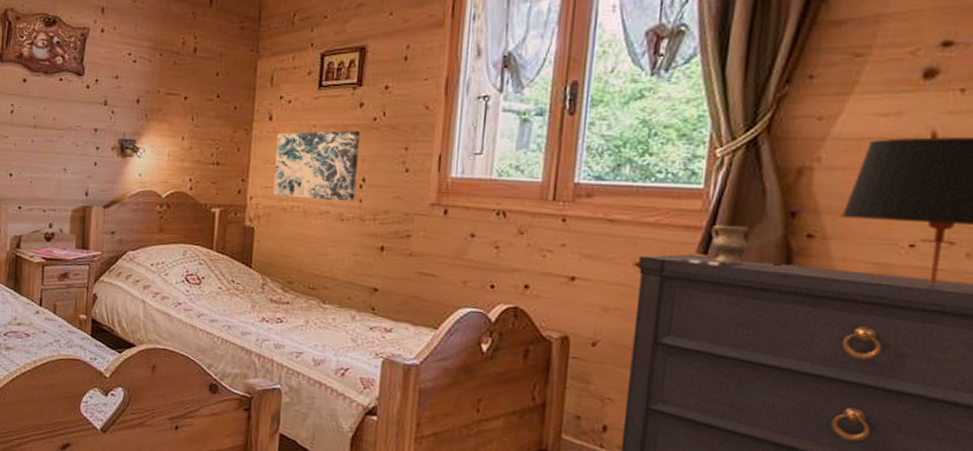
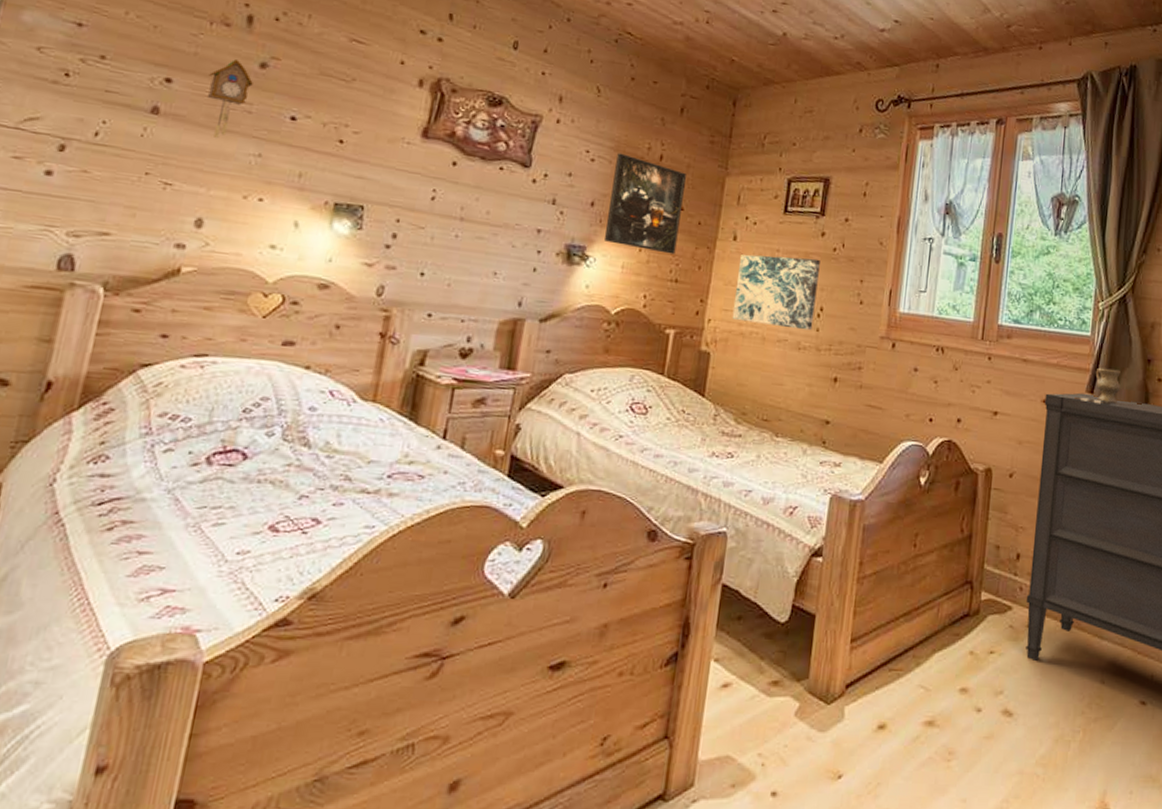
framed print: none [150,51,220,140] -> present [603,153,686,255]

